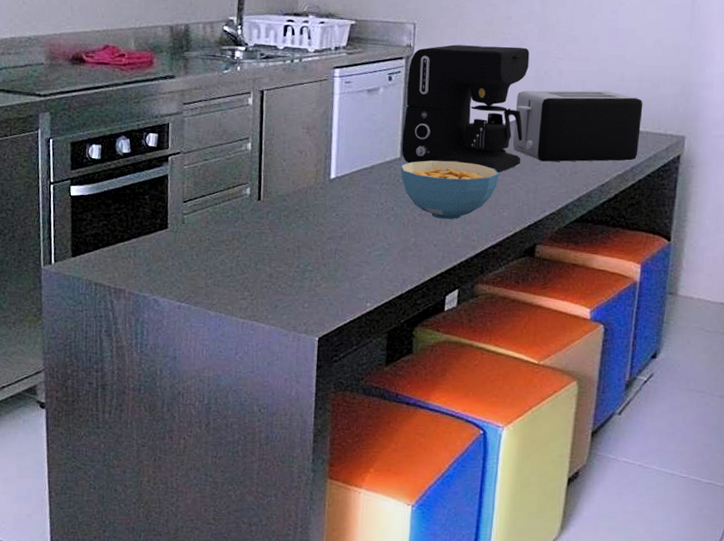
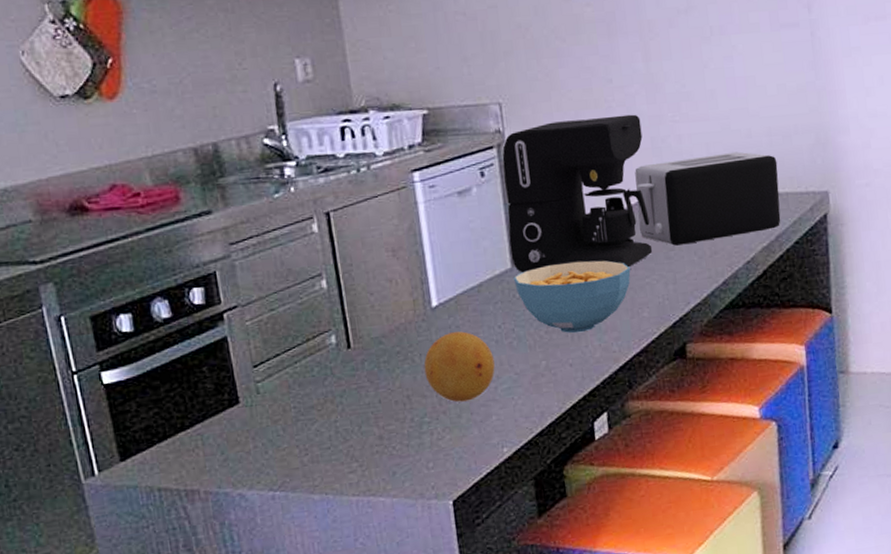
fruit: none [315,201,373,259] -> present [424,331,495,402]

